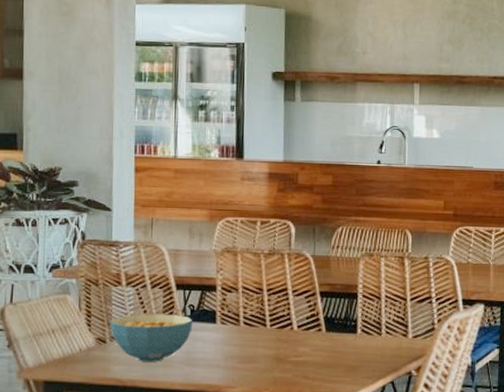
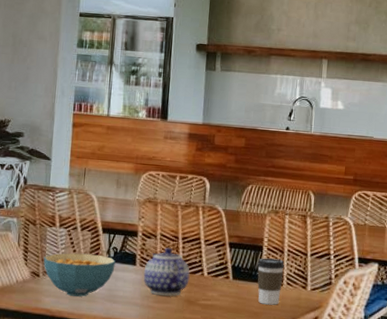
teapot: none [225,300,278,356] -> present [143,247,190,297]
coffee cup: none [352,306,382,357] -> present [257,258,285,305]

